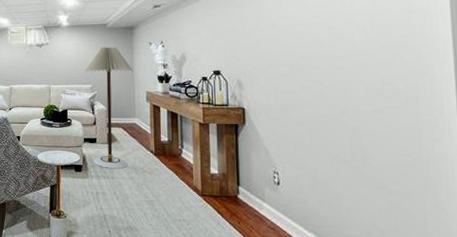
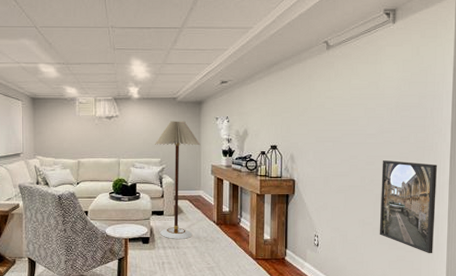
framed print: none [357,87,443,203] -> present [379,160,437,254]

